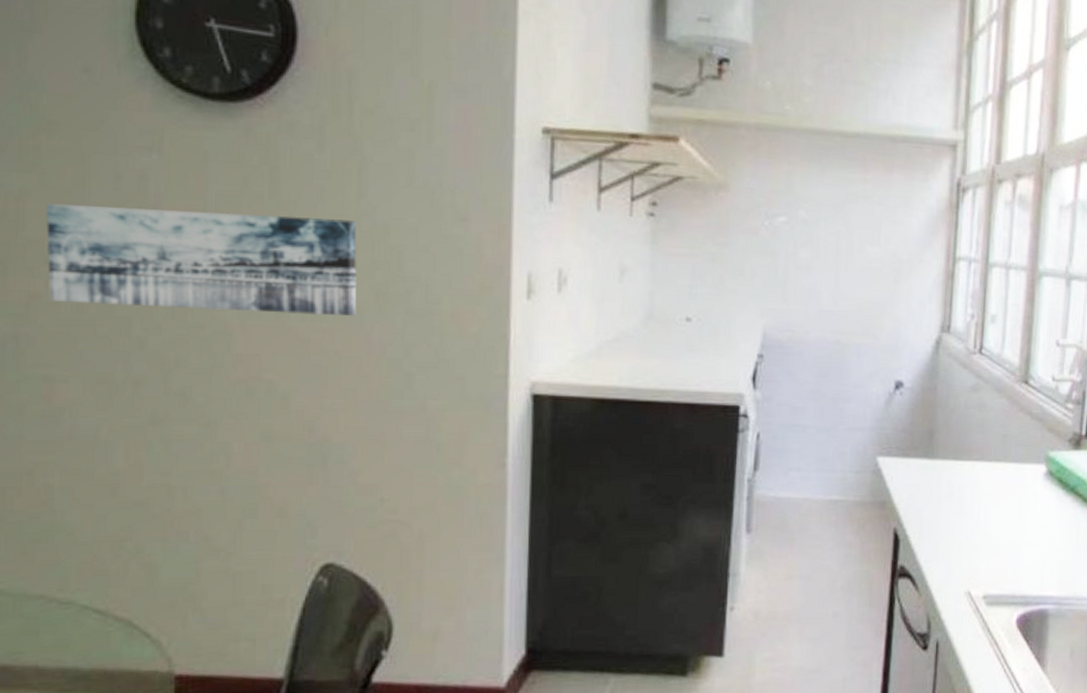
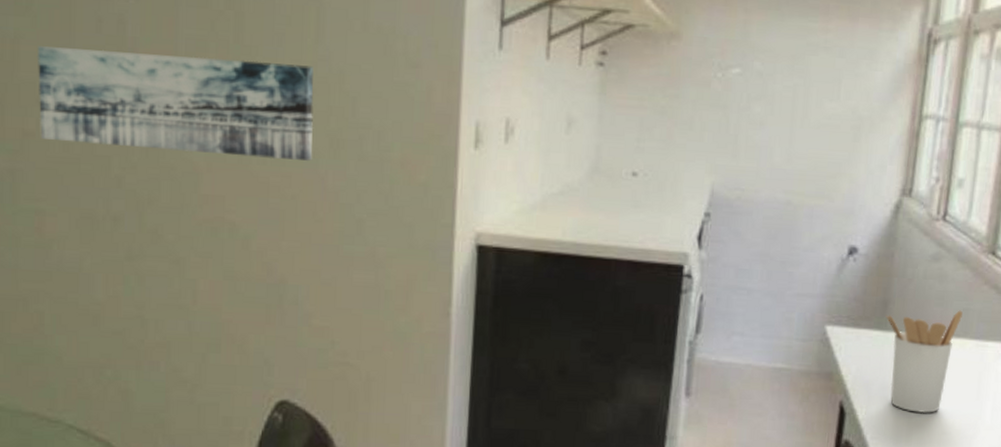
utensil holder: none [932,436,1002,535] -> present [885,310,963,413]

